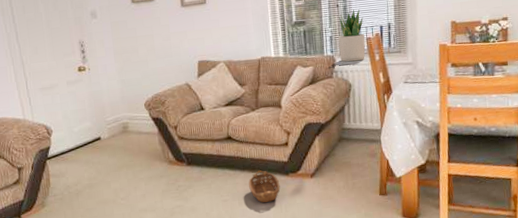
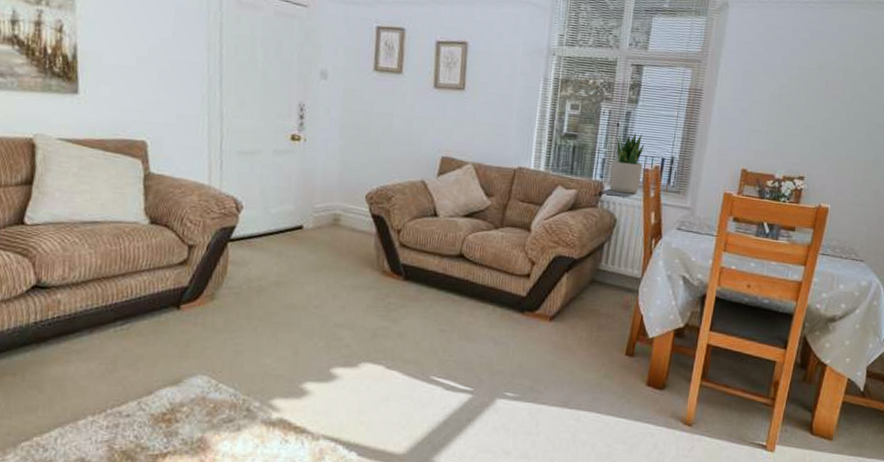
basket: present [248,170,281,203] -> none [474,301,512,341]

